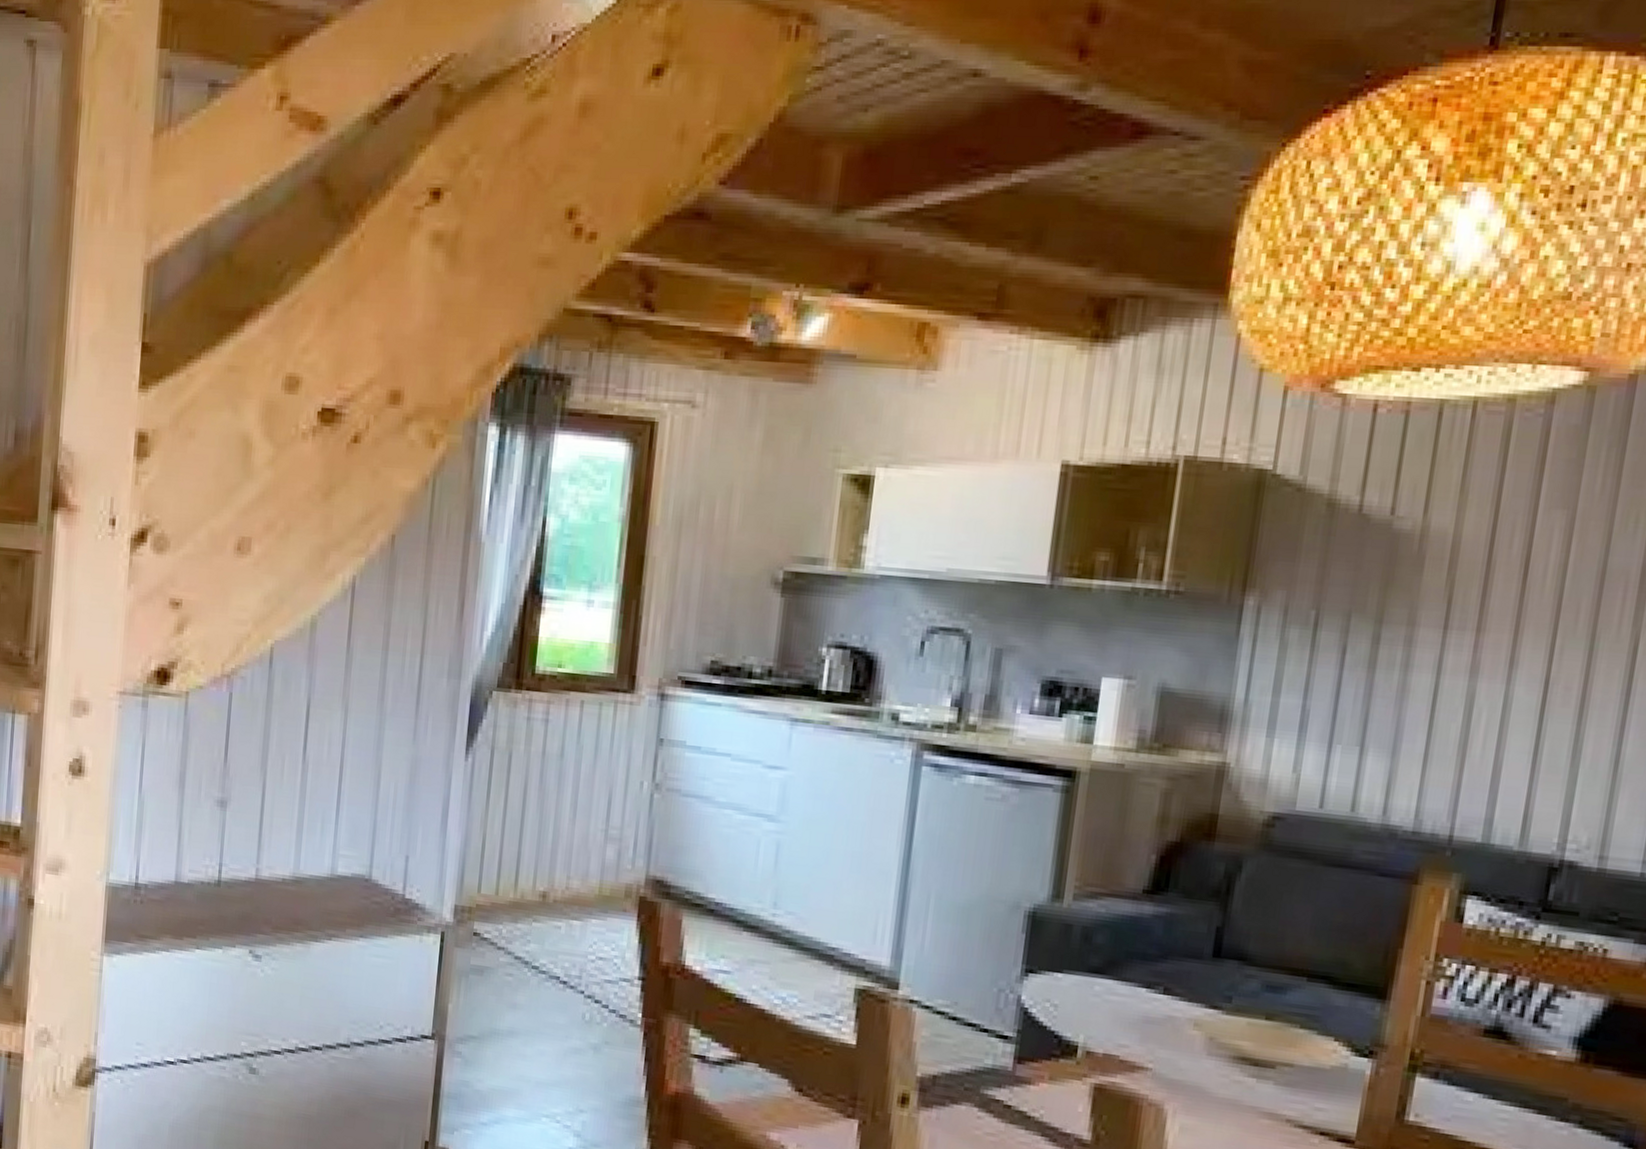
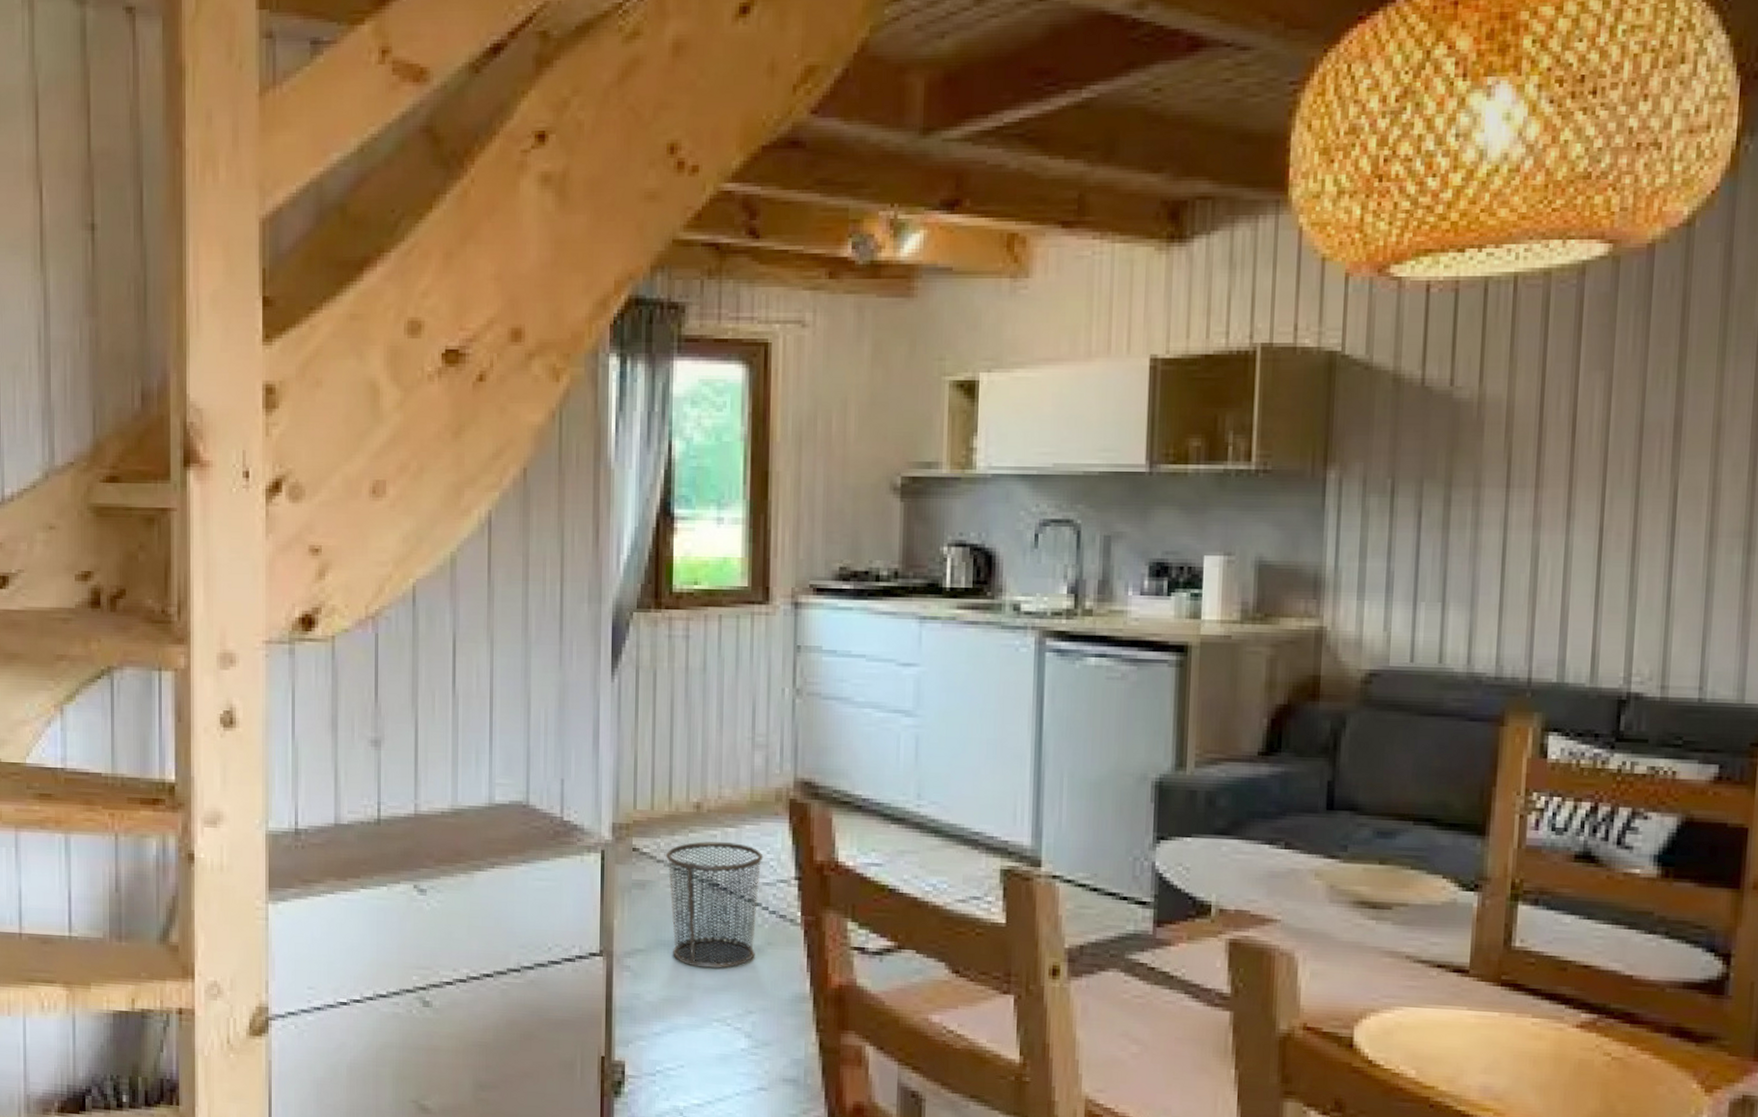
waste bin: none [506,932,608,1064] -> present [665,841,764,969]

